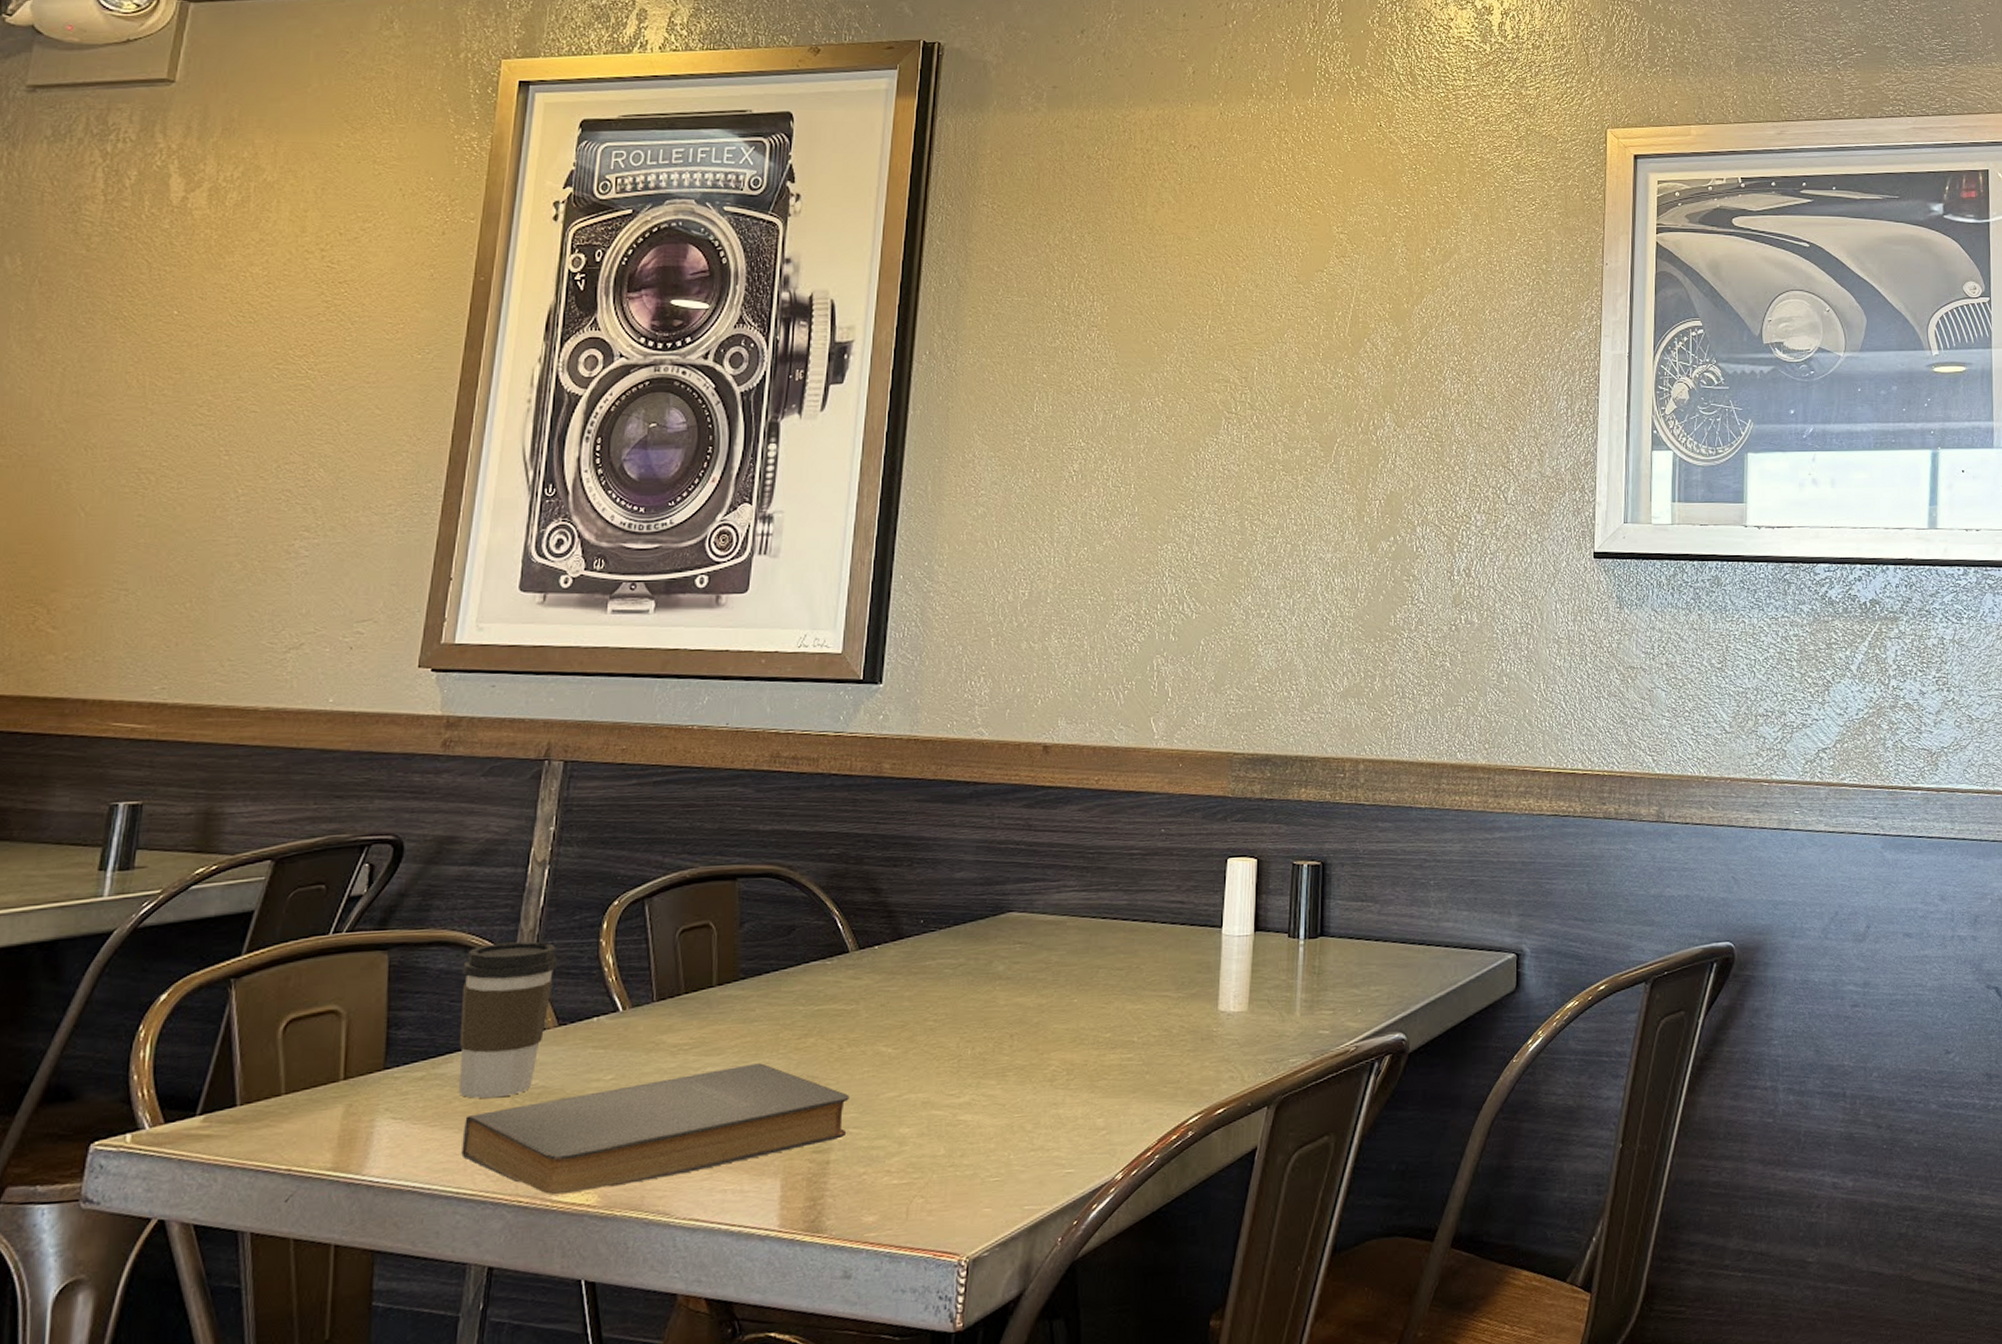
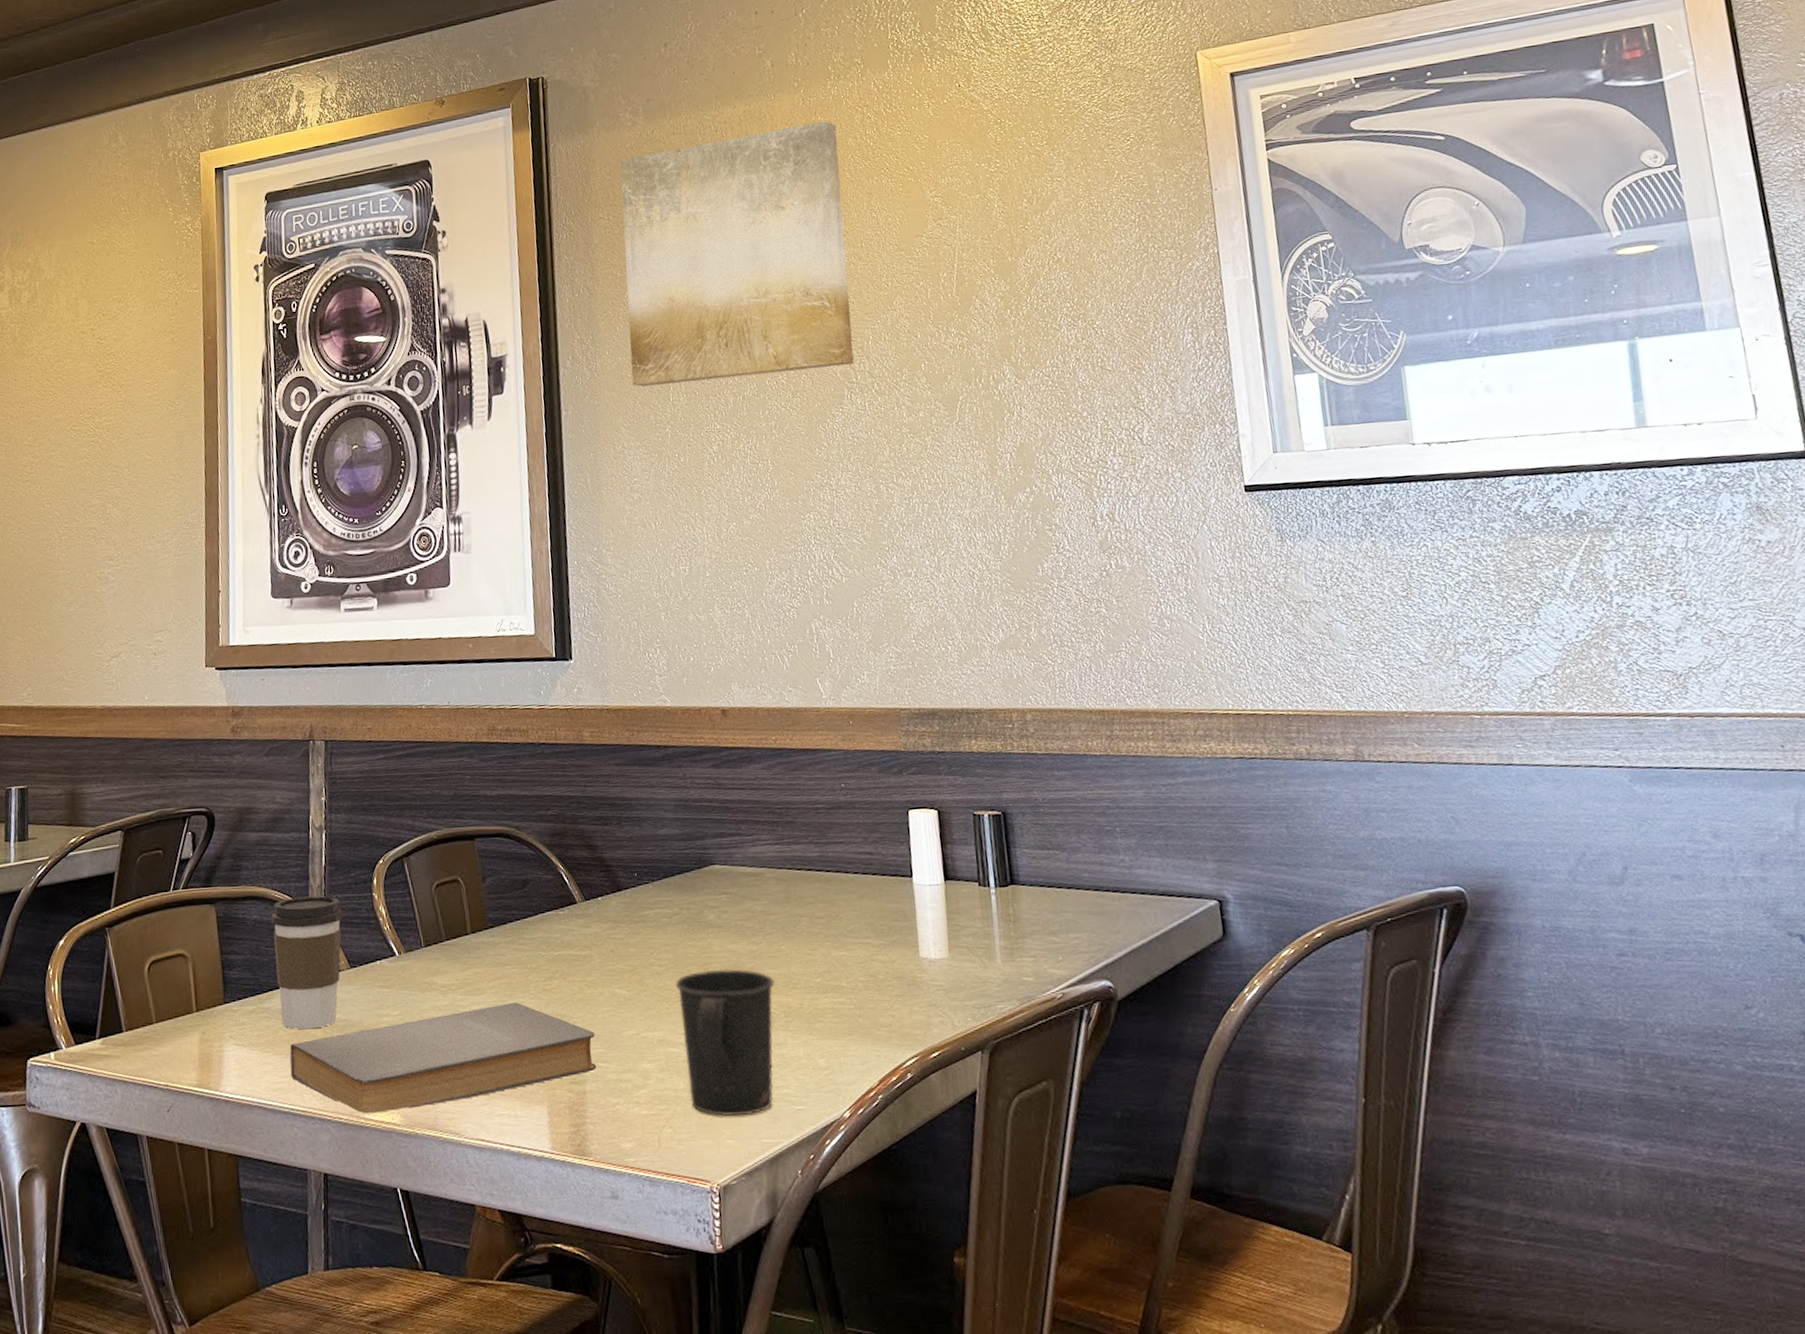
mug: none [949,1023,1061,1184] -> present [675,968,775,1117]
wall art: none [994,139,1251,394] -> present [620,120,854,387]

